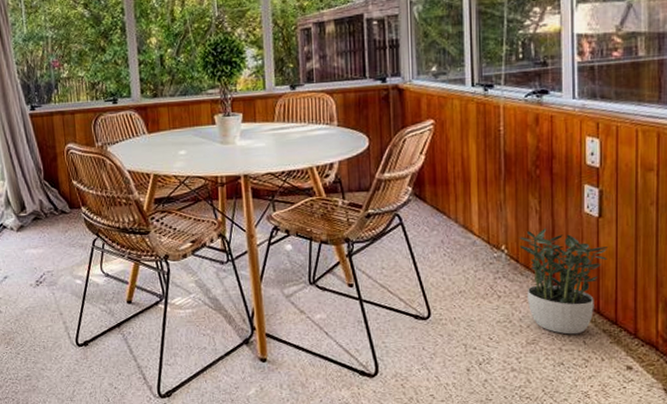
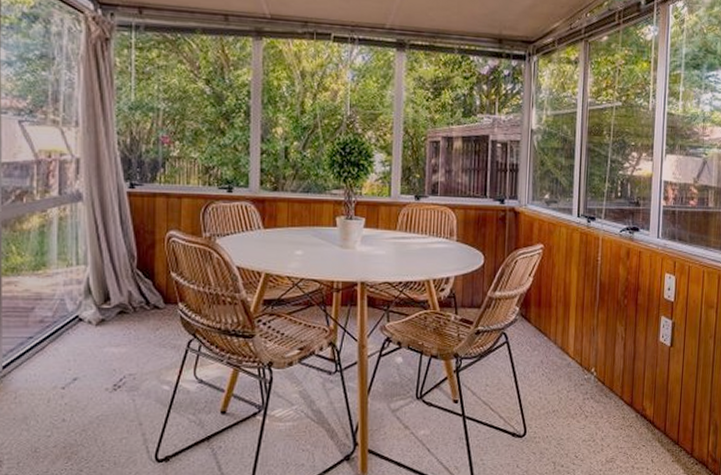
potted plant: present [519,228,609,335] -> none [606,353,676,454]

